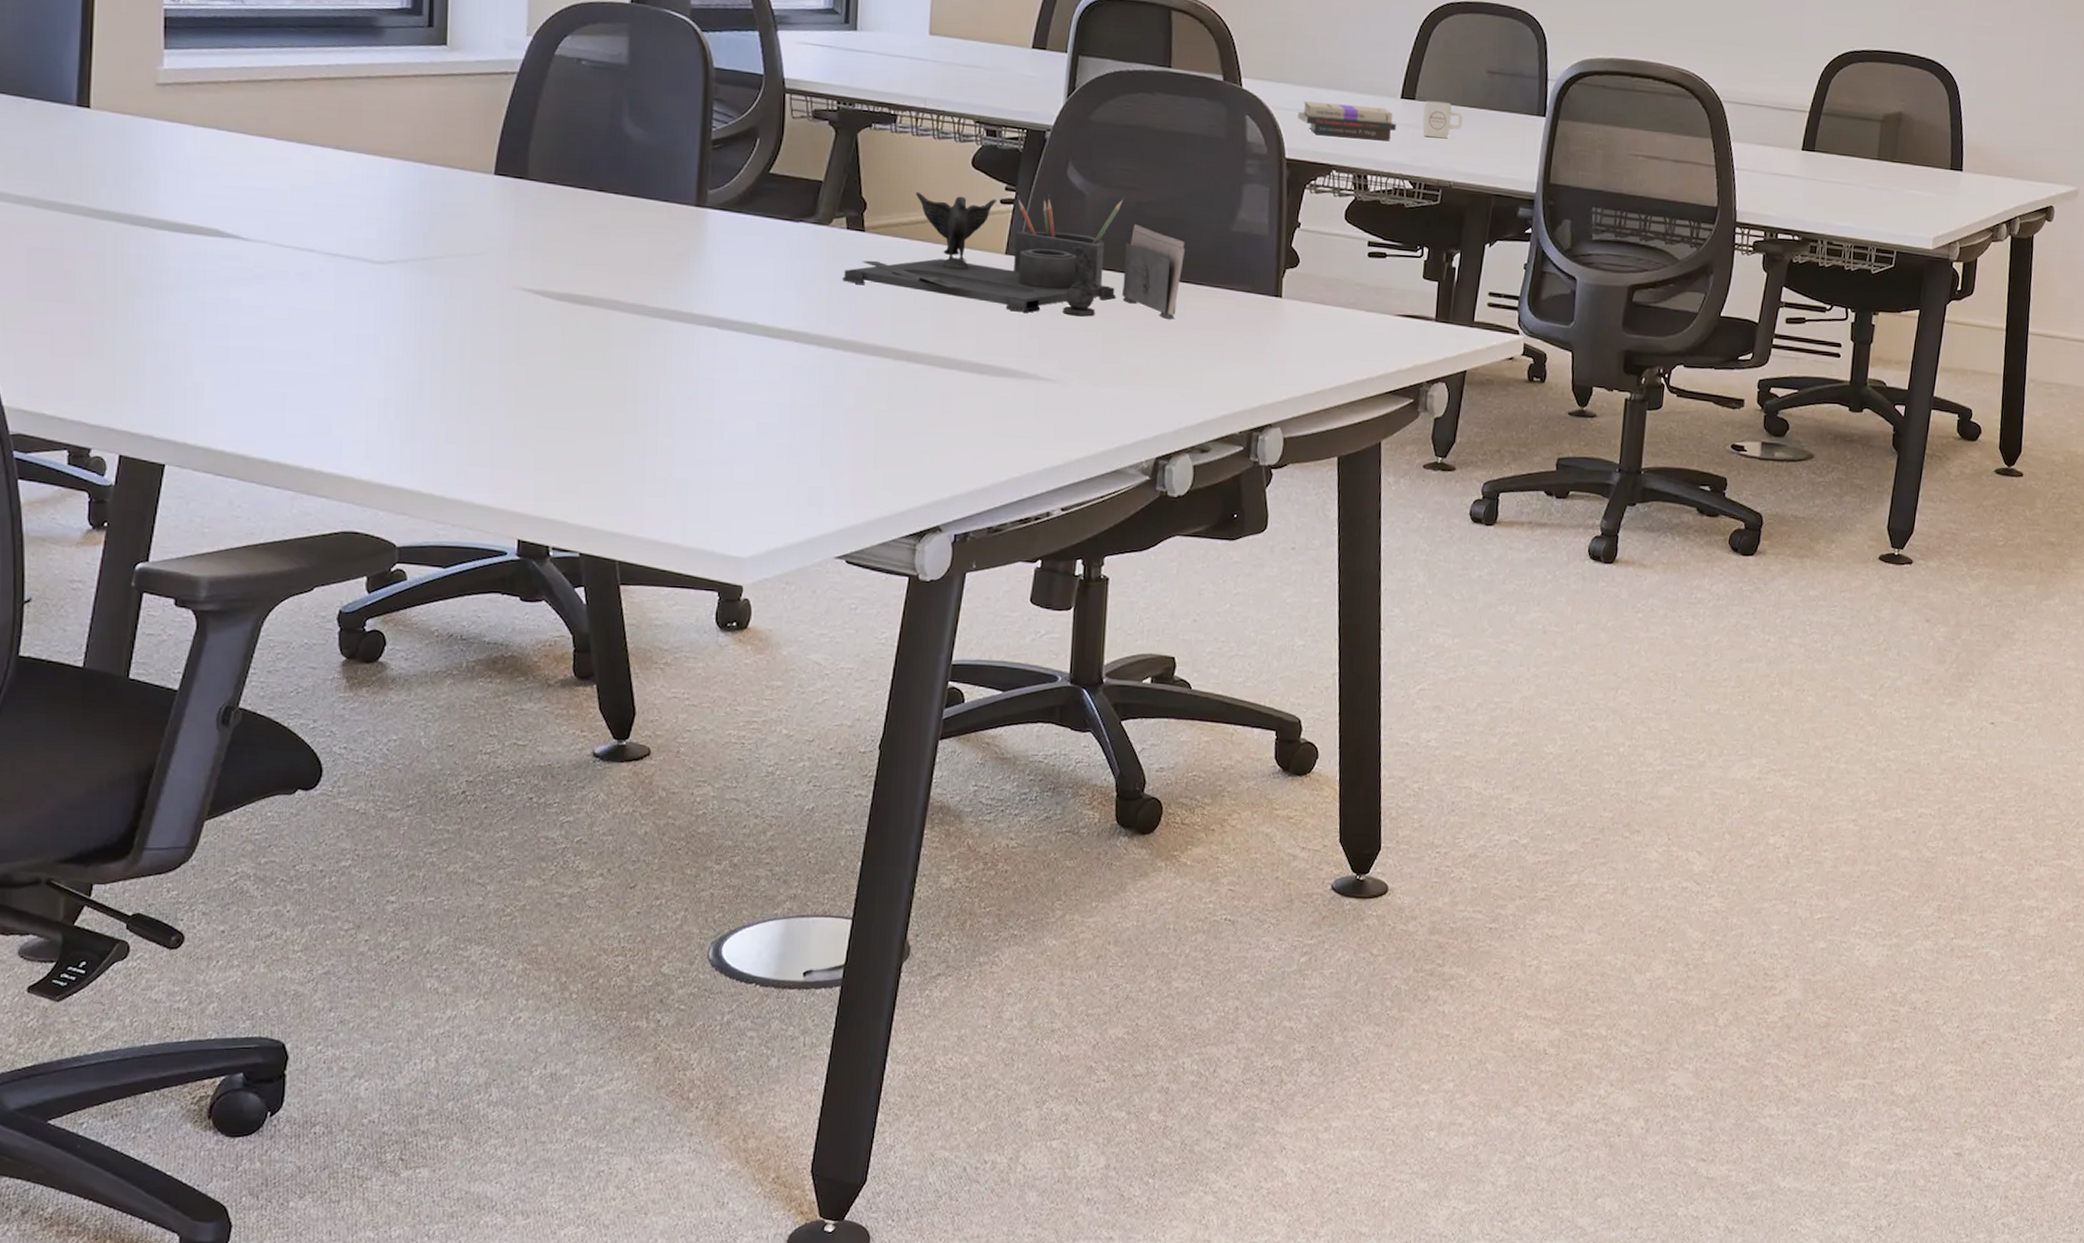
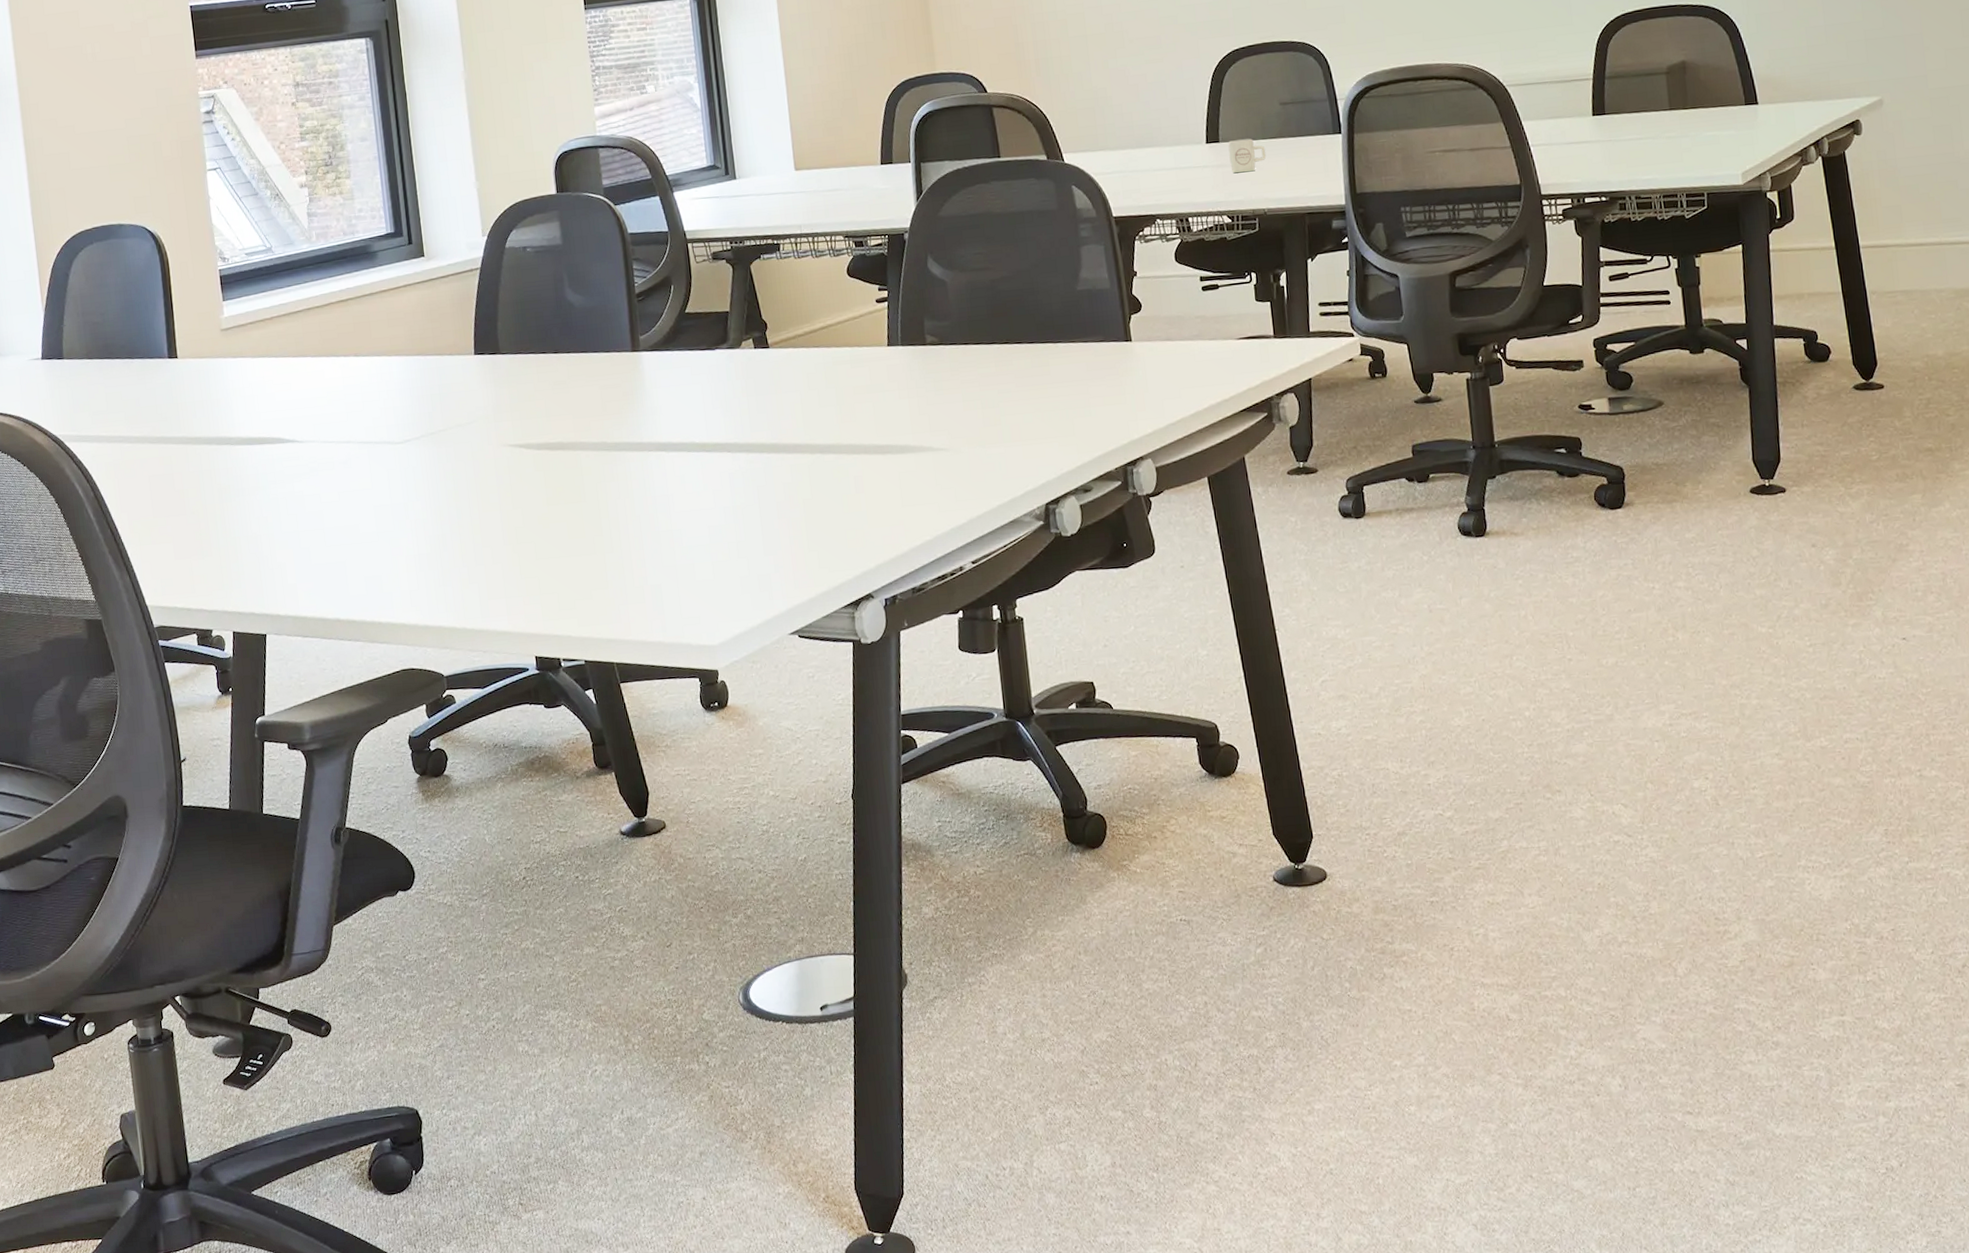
desk organizer: present [842,191,1185,319] -> none [757,276,1041,395]
books: present [1297,101,1396,140] -> none [1117,155,1207,190]

